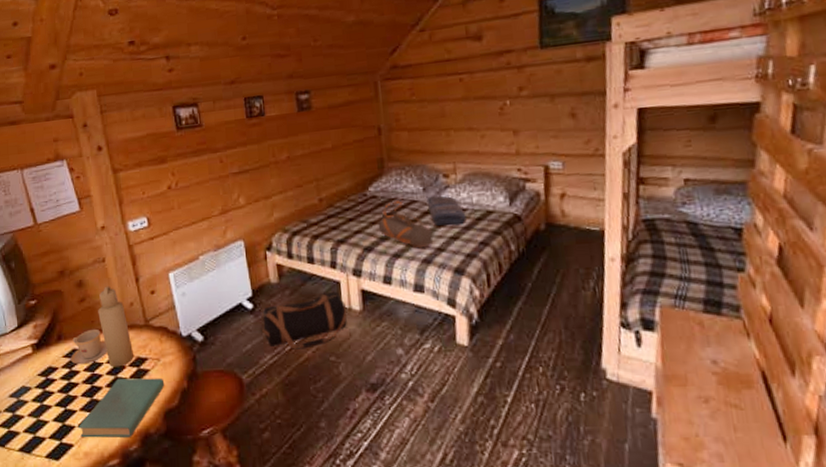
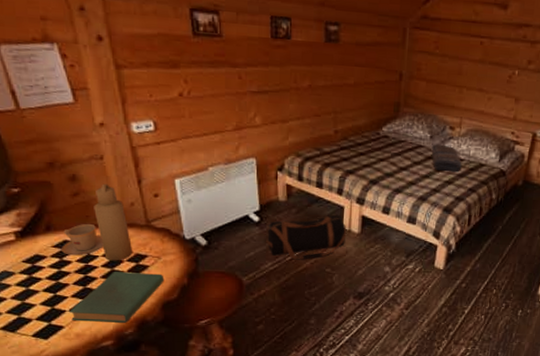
backpack: present [378,200,434,248] -> none [385,143,432,187]

